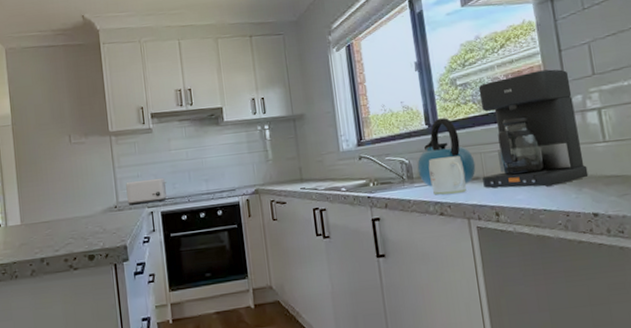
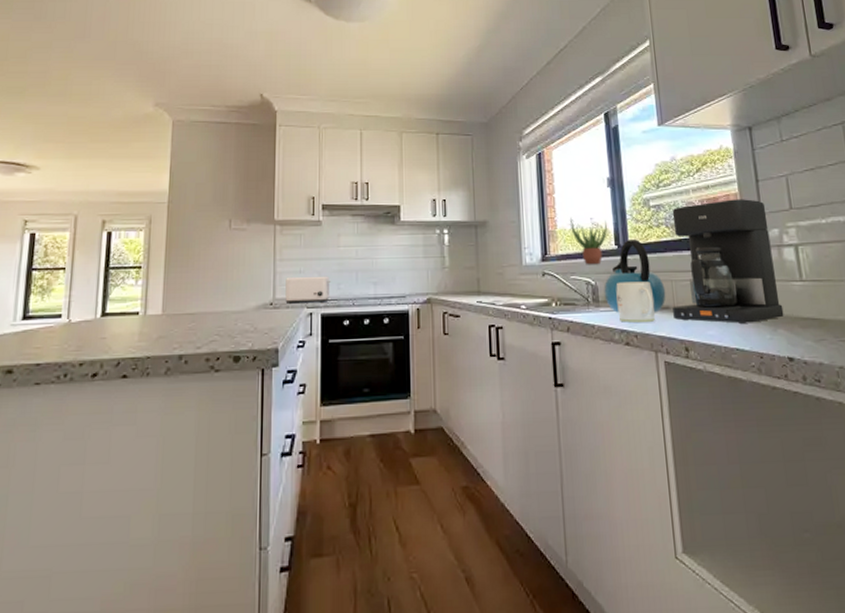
potted plant: none [382,102,418,146] -> present [570,217,607,265]

